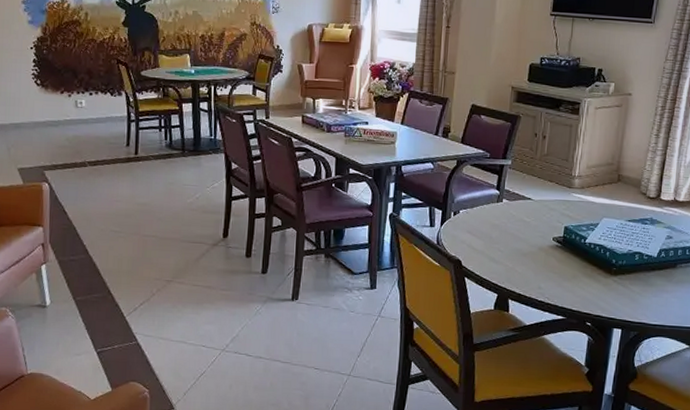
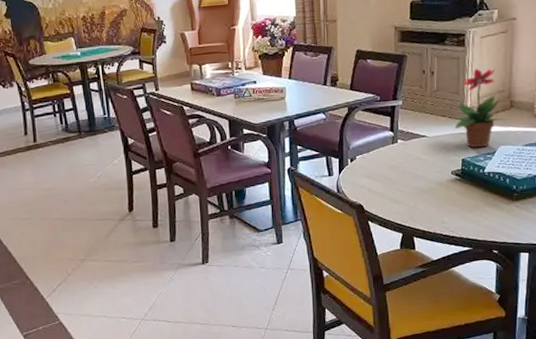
potted flower: none [560,138,616,218] -> present [454,68,510,148]

